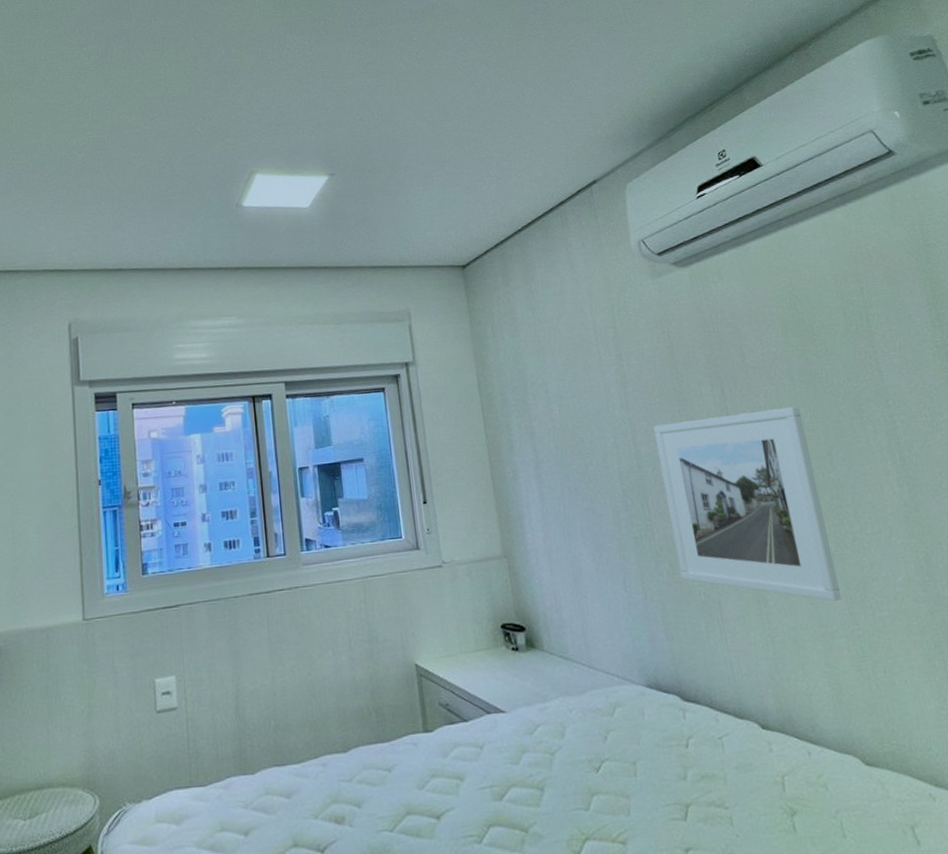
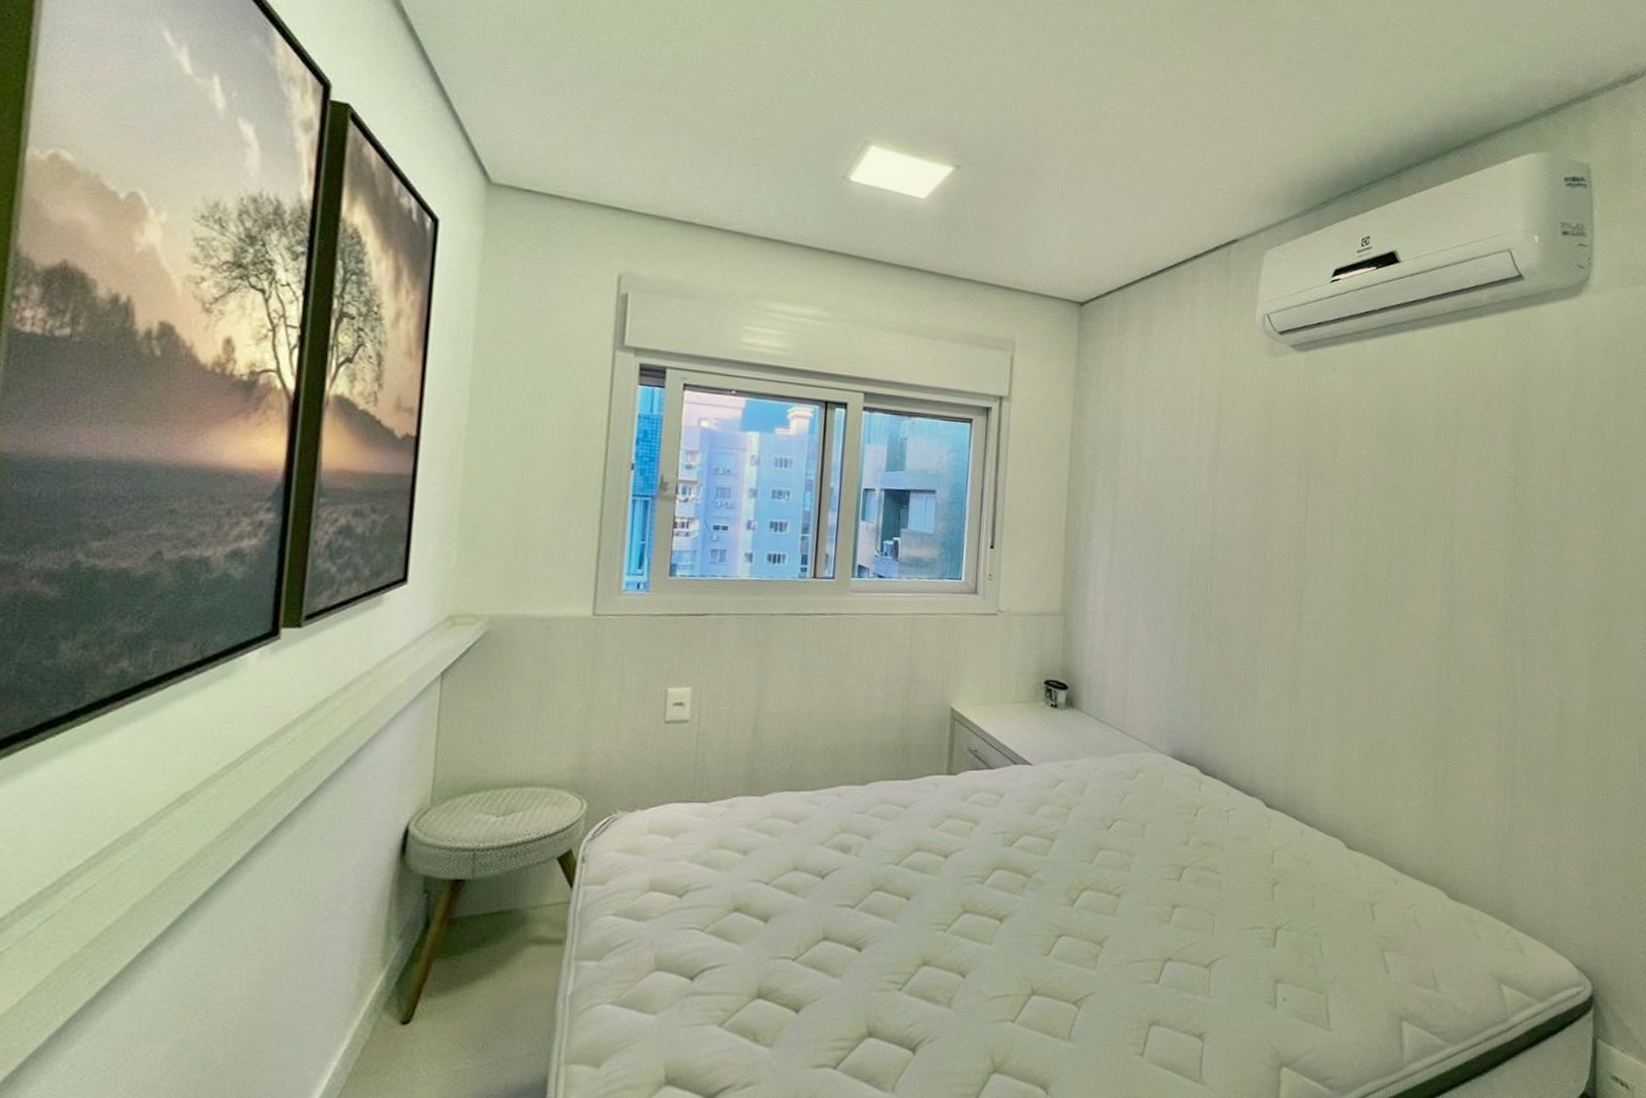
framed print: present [653,406,842,601] -> none [1227,507,1374,700]

